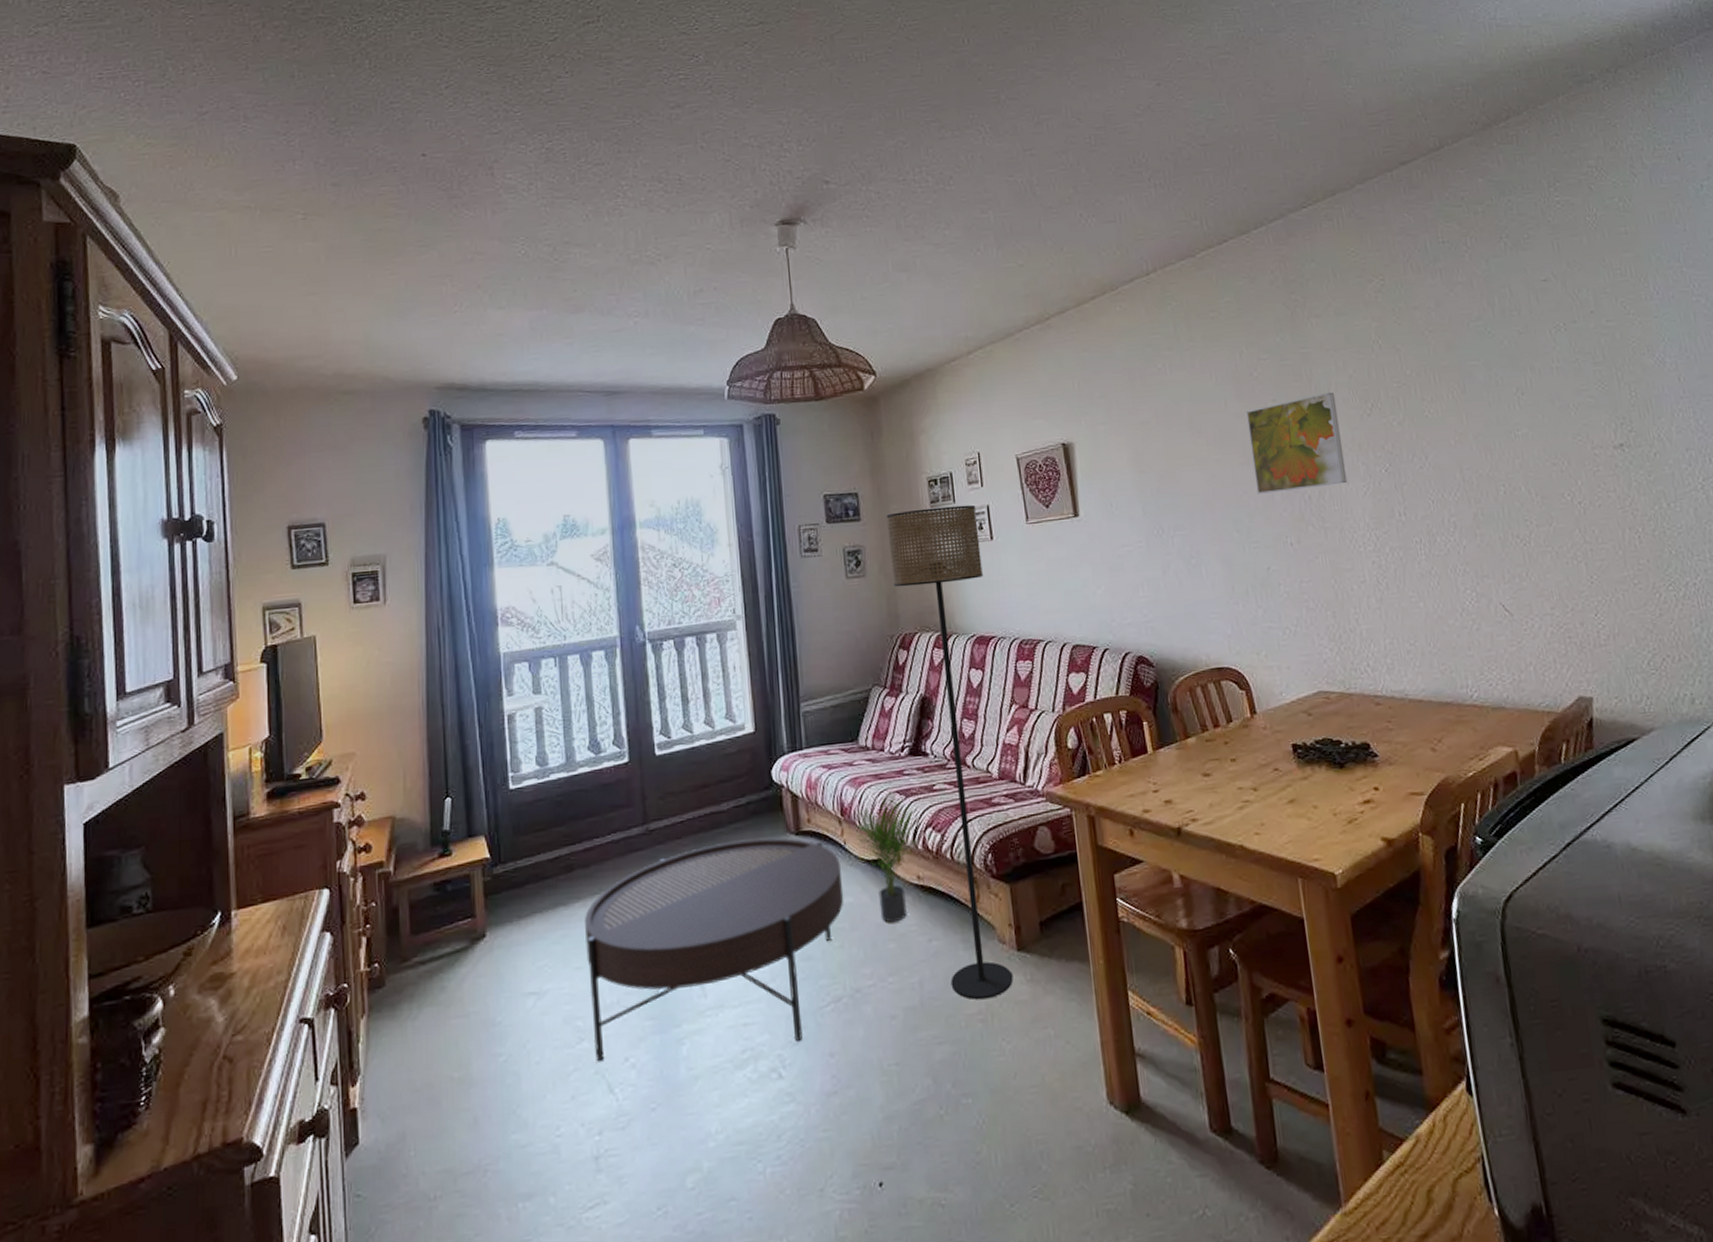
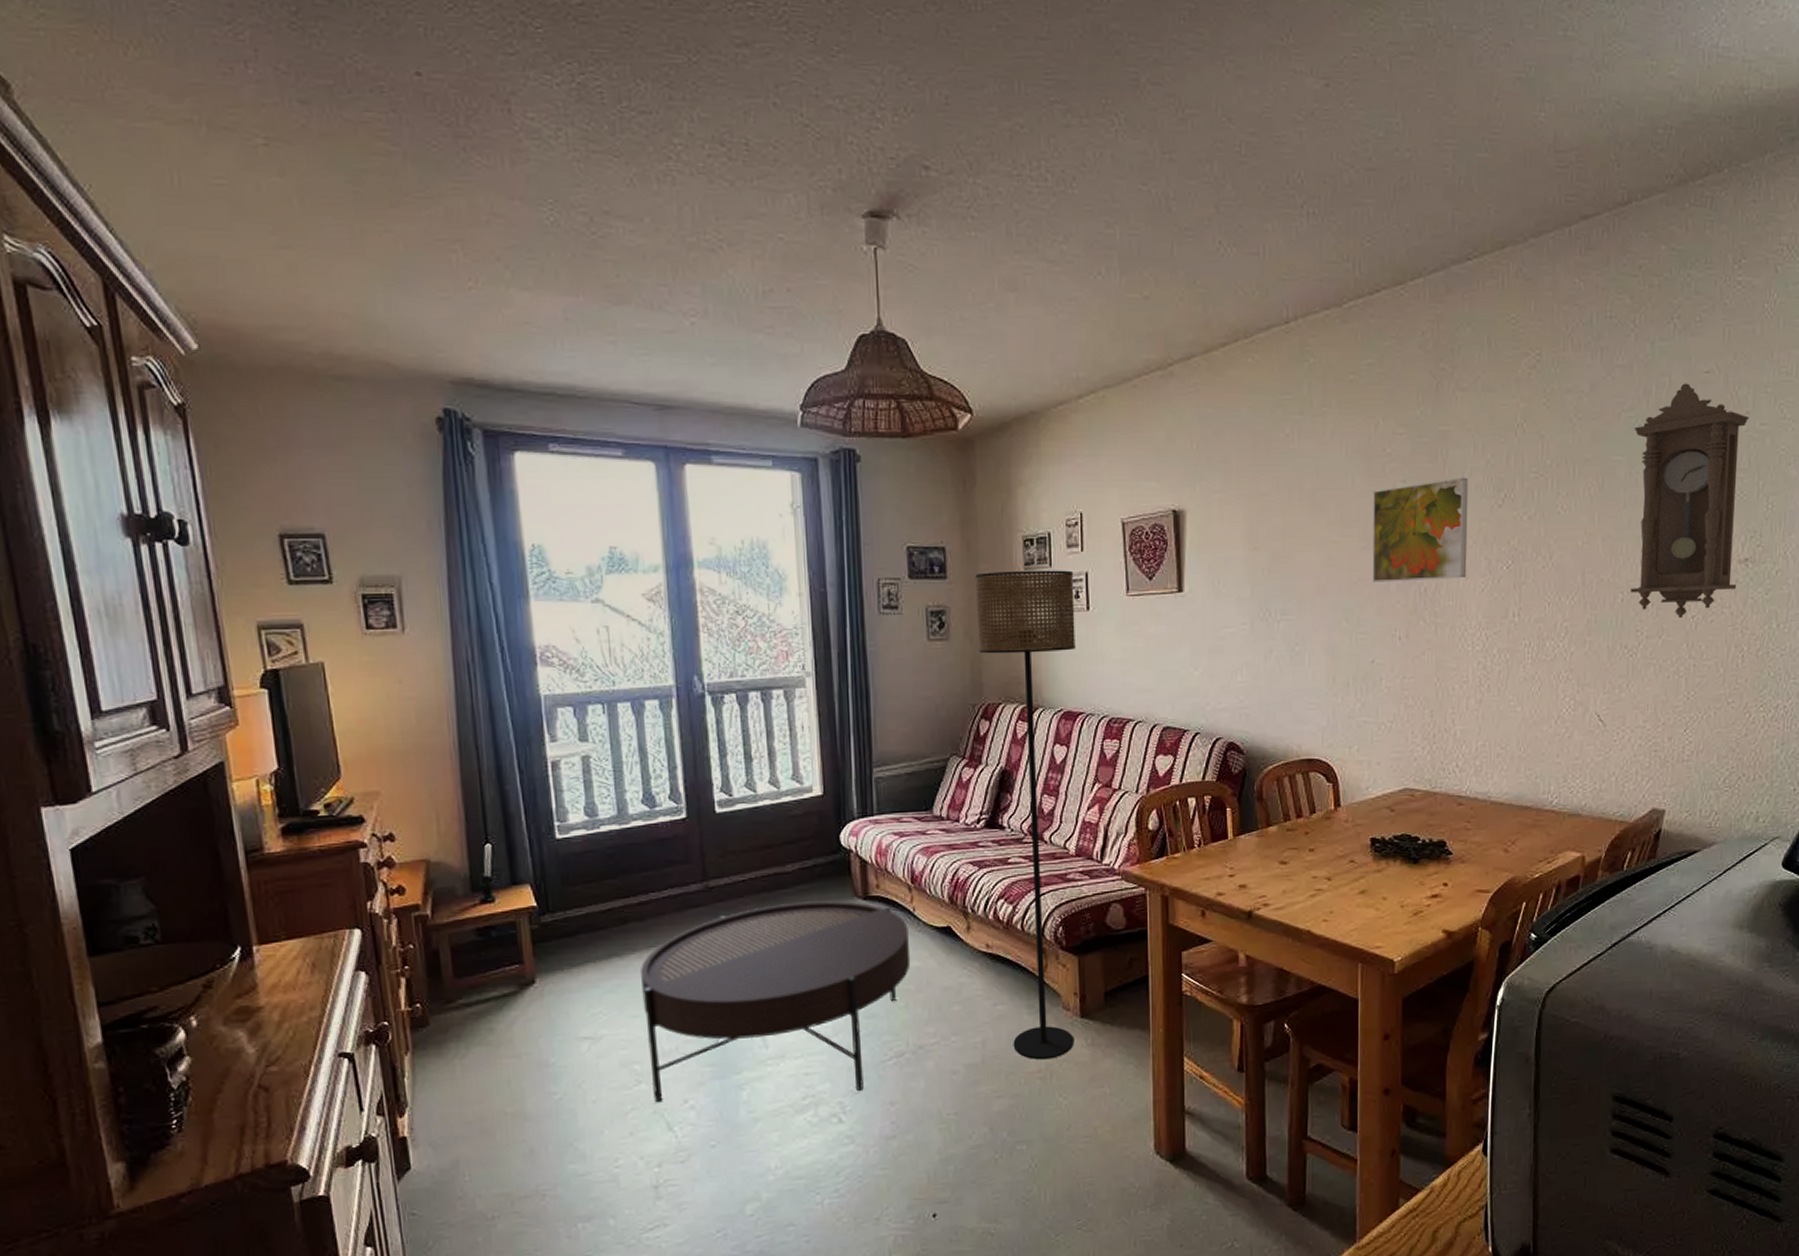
potted plant: present [856,787,917,923] -> none [926,858,990,987]
pendulum clock: none [1484,291,1618,506] -> present [1631,383,1749,619]

